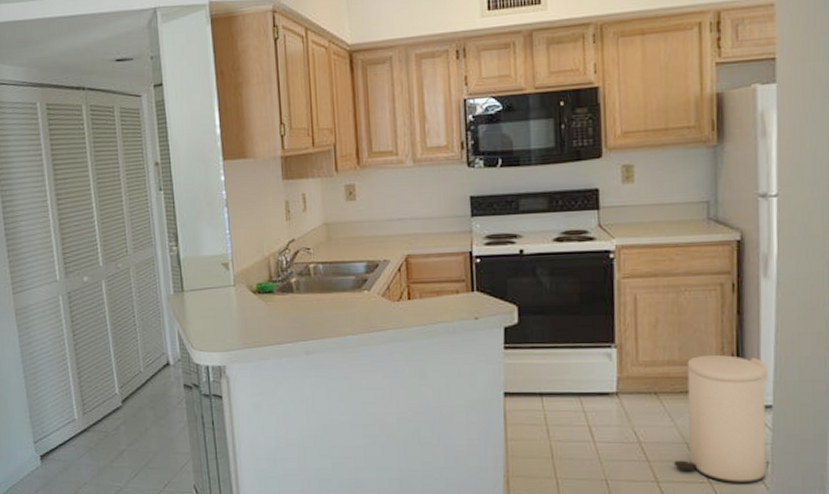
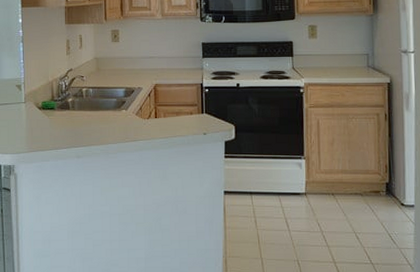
pedal bin: present [673,354,769,484] -> none [346,166,412,265]

